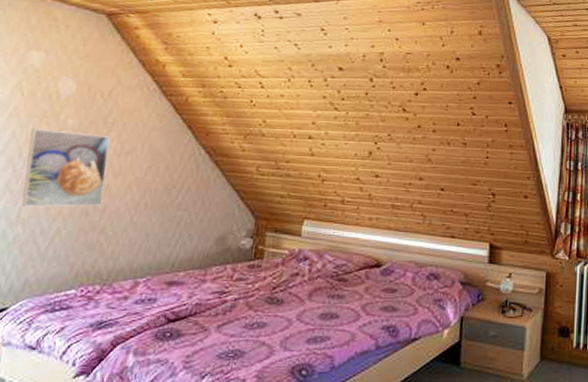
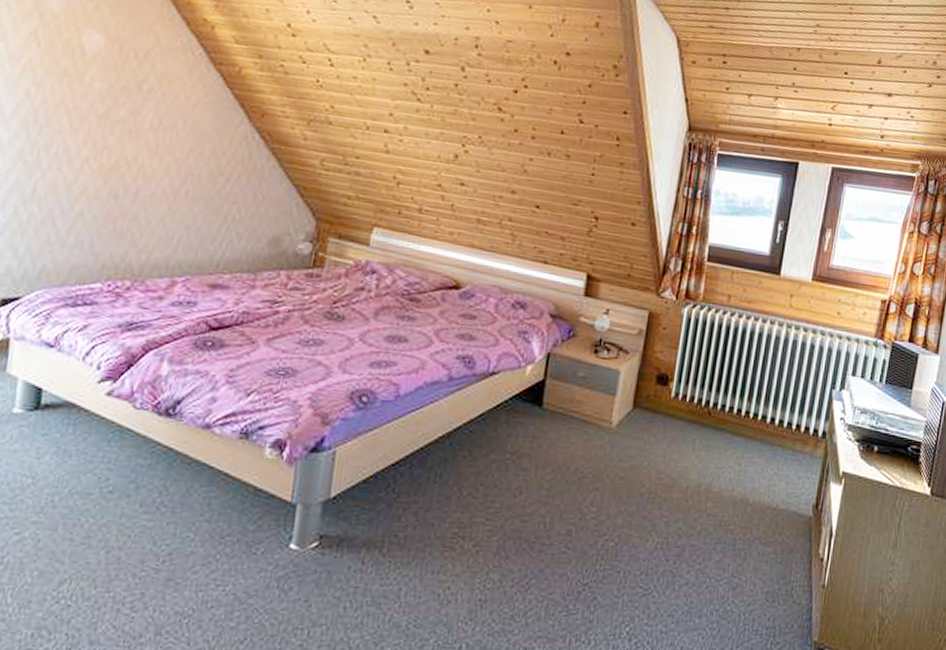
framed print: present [22,129,110,208] -> none [37,88,146,189]

